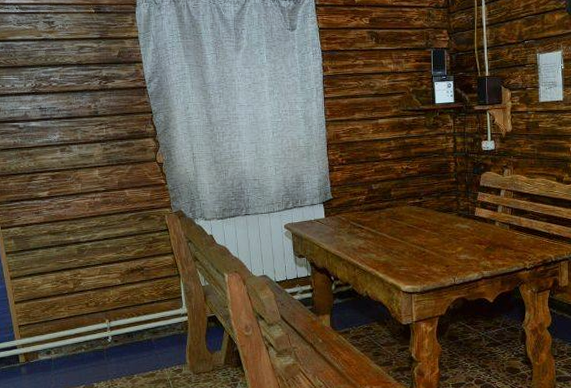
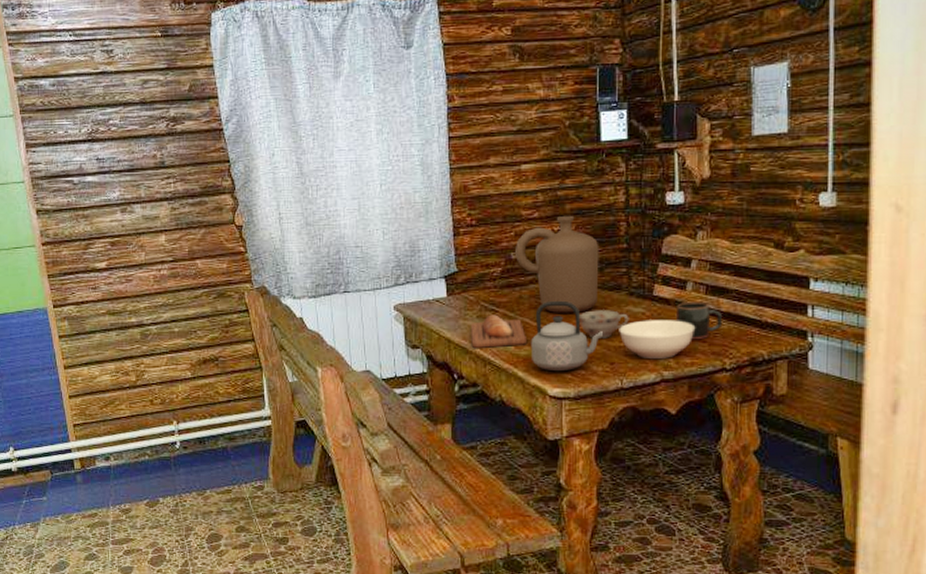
bread loaf: none [343,231,386,256] -> present [470,314,528,348]
water jug: none [375,157,436,230] -> present [514,215,599,314]
teapot: none [388,220,441,273] -> present [530,300,604,372]
teacup: none [423,227,459,248] -> present [579,310,629,338]
bowl: none [451,233,505,262] -> present [619,320,696,358]
mug: none [492,220,523,248] -> present [676,301,722,340]

